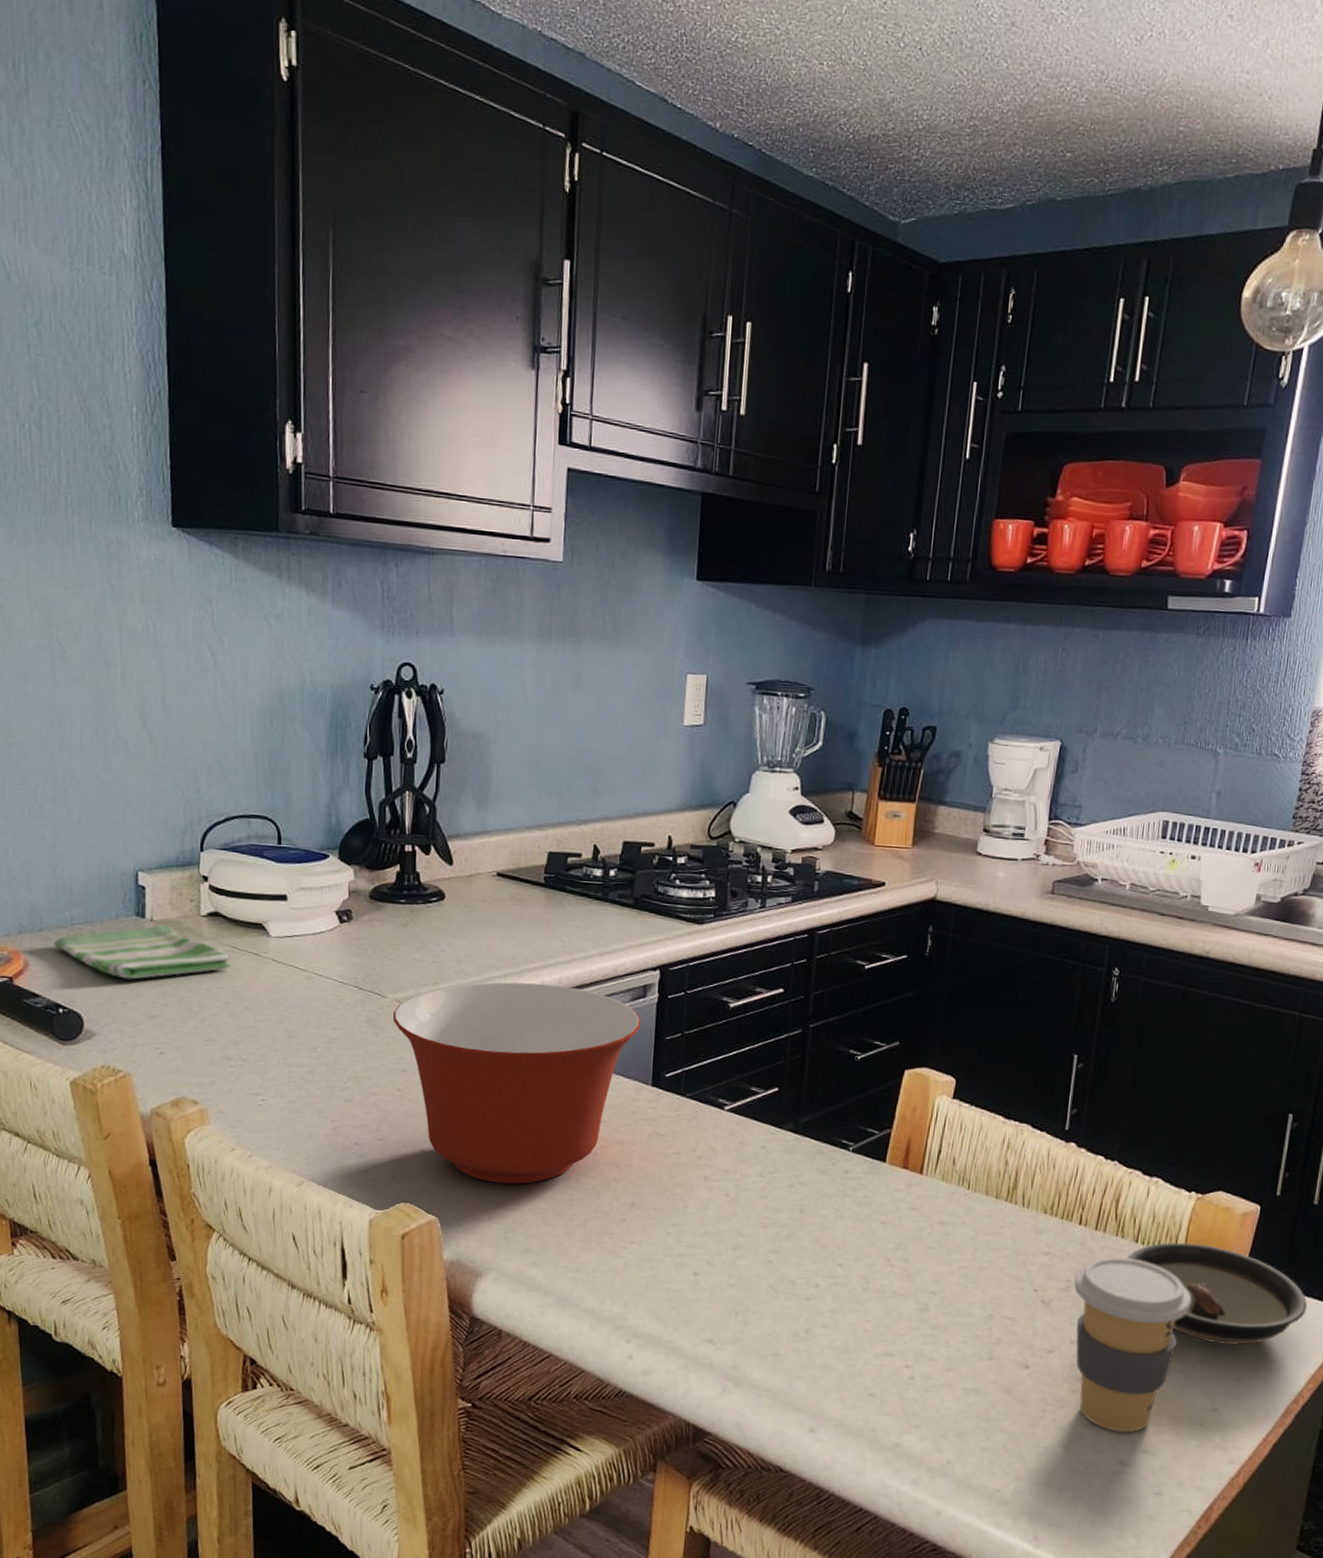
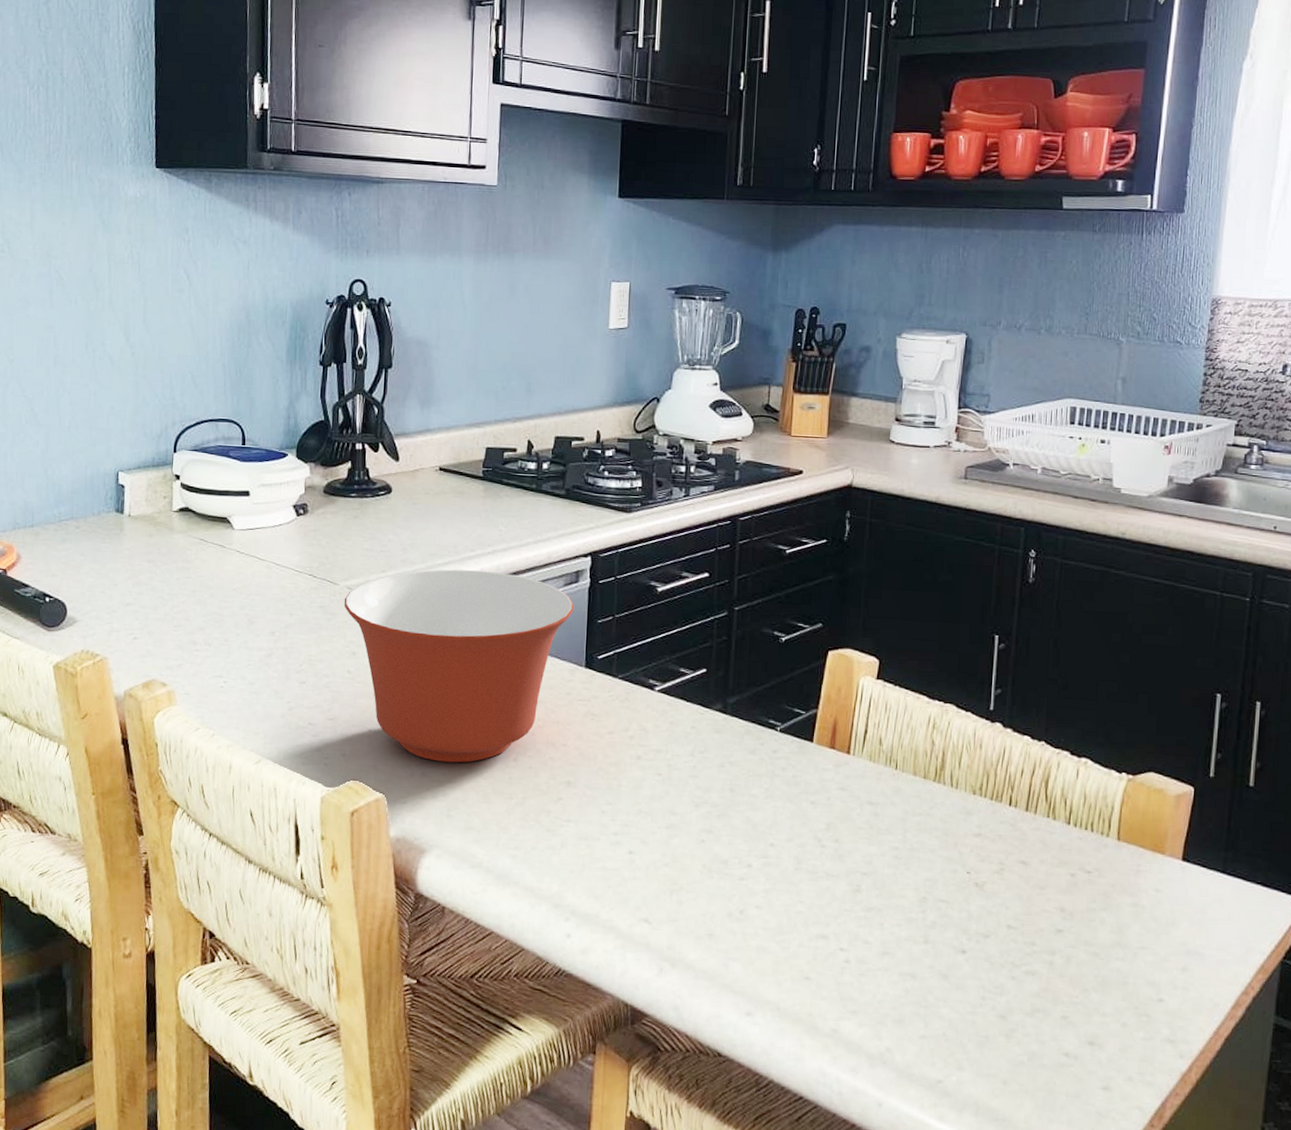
dish towel: present [53,924,231,980] -> none [42,519,199,570]
coffee cup: present [1074,1257,1192,1433] -> none [1007,839,1129,1023]
saucer: present [1126,1242,1308,1346] -> none [1059,824,1251,932]

